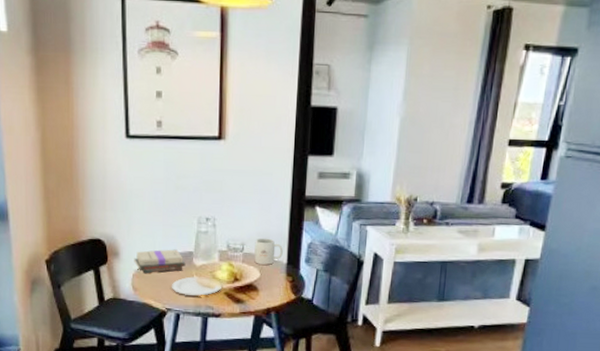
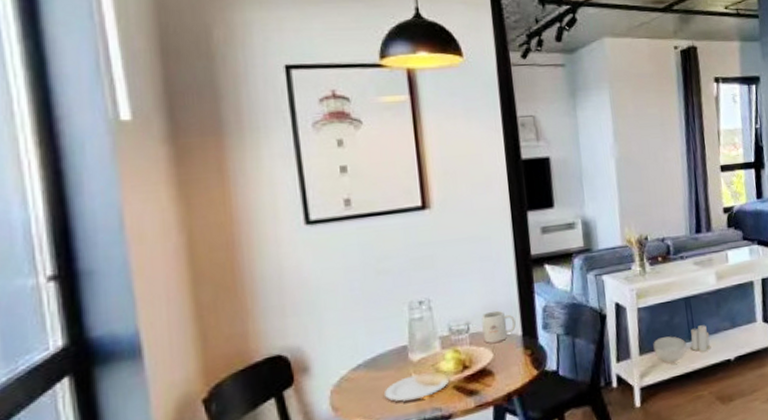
books: present [134,249,186,274] -> none [330,346,400,387]
bowl: none [401,292,434,317] -> present [653,336,687,364]
candle: none [437,289,459,315] -> present [690,324,712,353]

